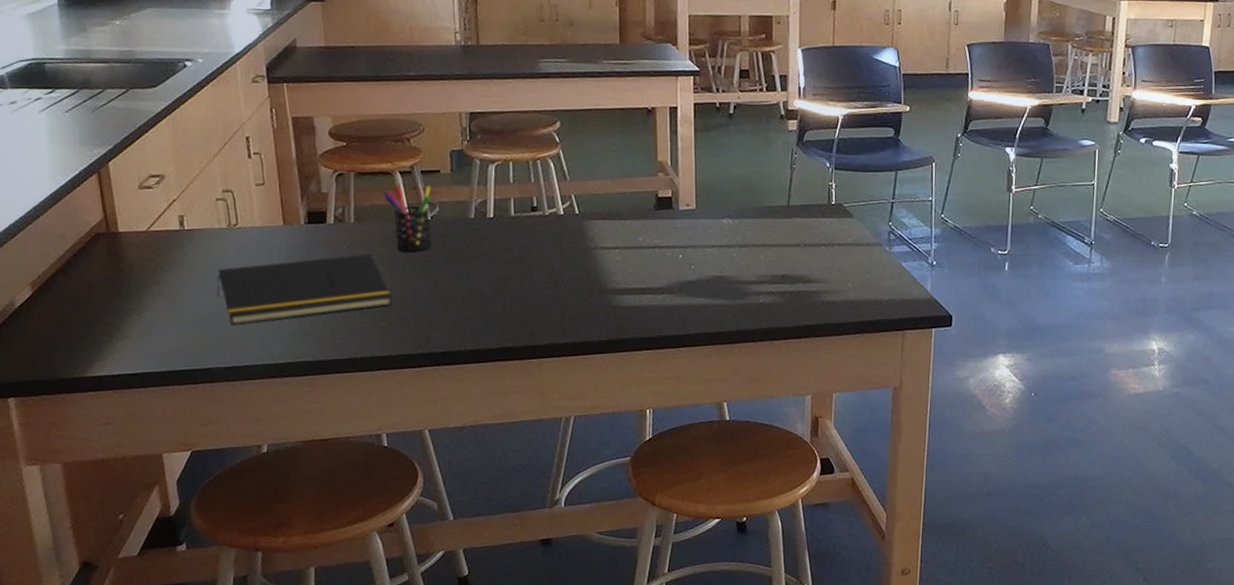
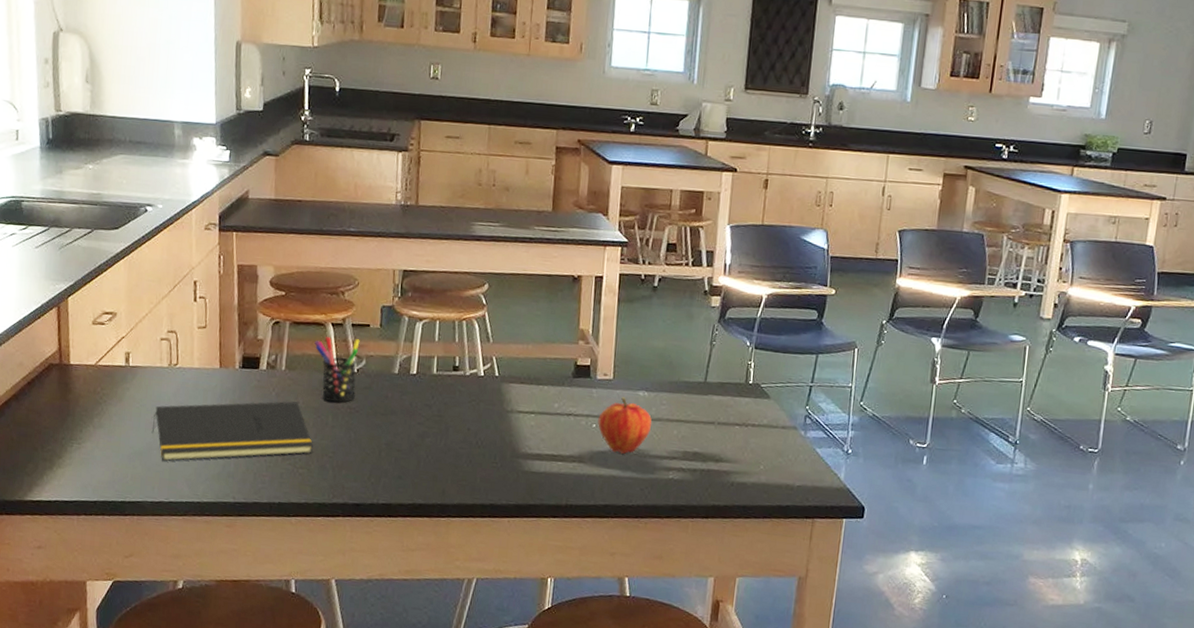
fruit: none [684,226,738,282] -> present [598,397,652,454]

